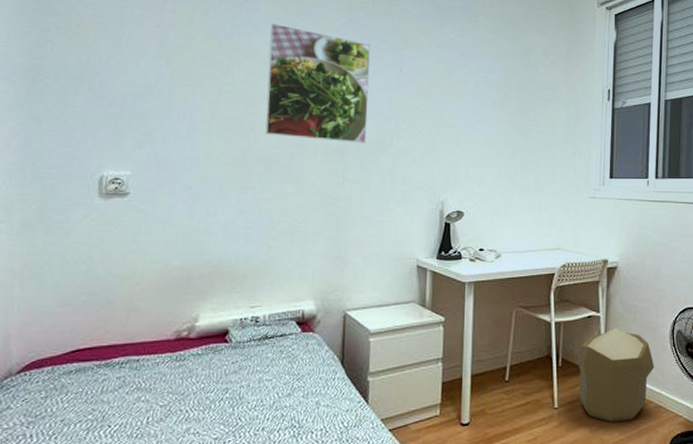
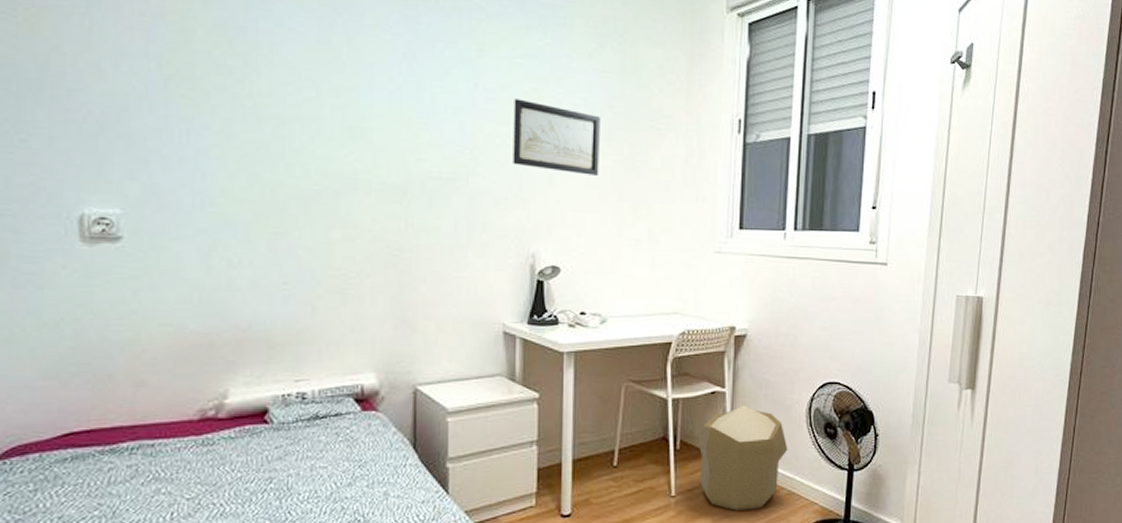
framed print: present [265,22,372,144] -> none [298,16,436,180]
wall art: none [428,79,497,137] -> present [513,98,600,176]

